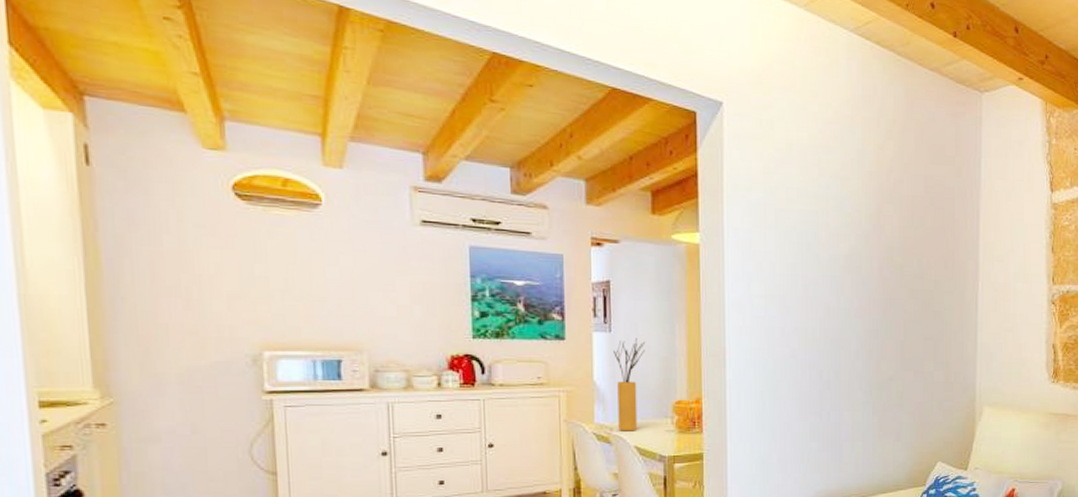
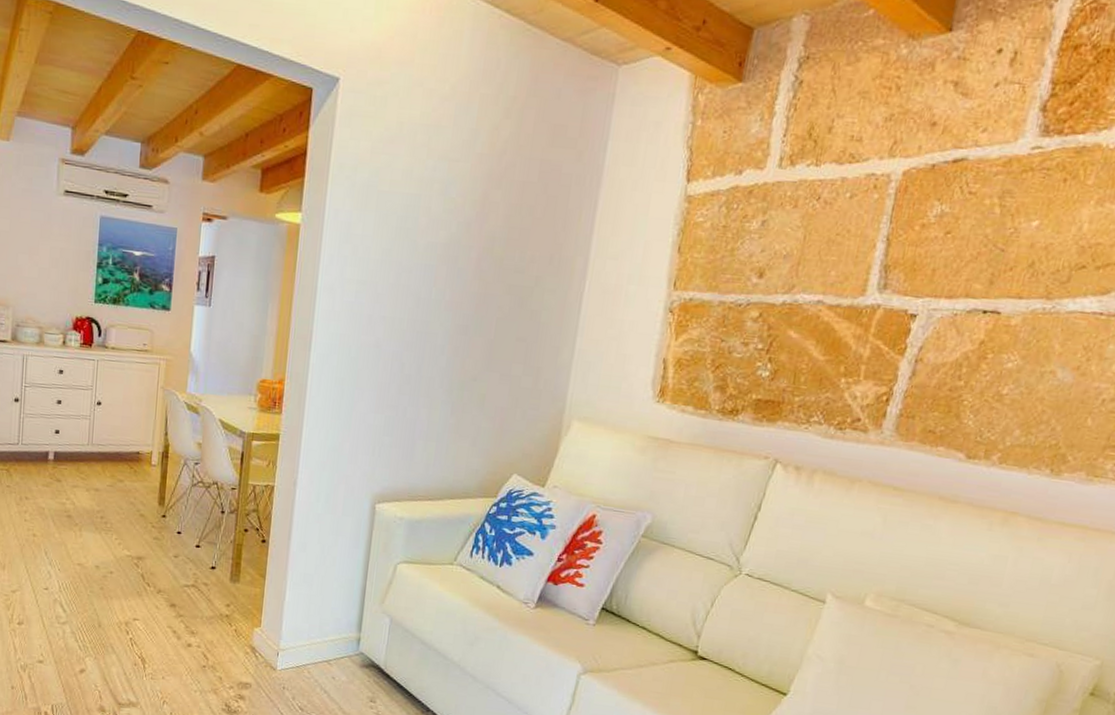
vase: present [613,338,645,431] -> none [207,314,239,405]

